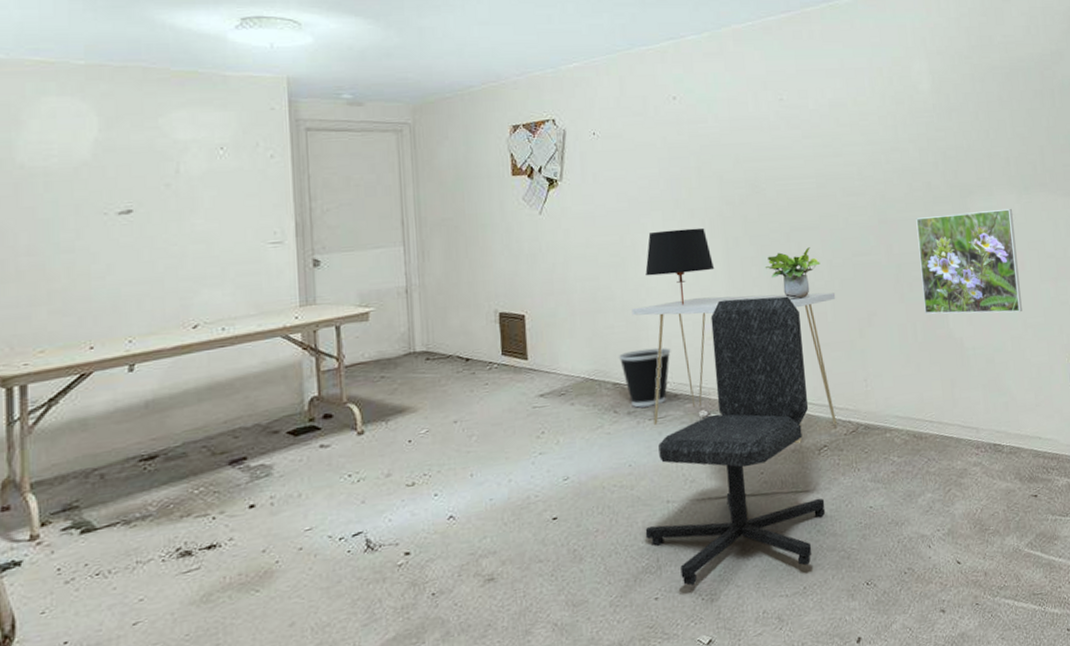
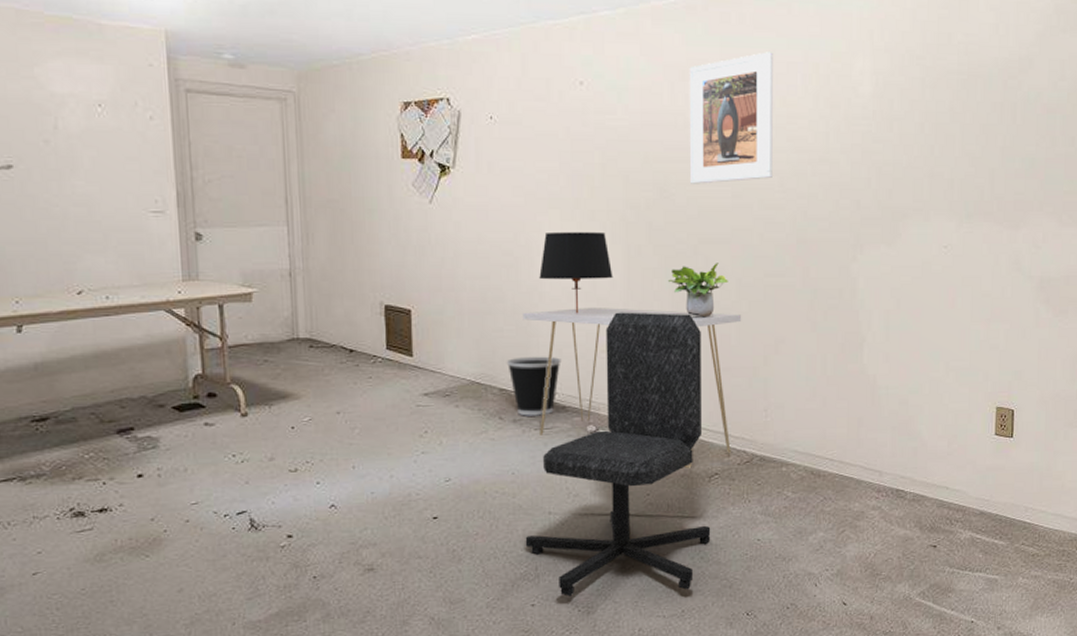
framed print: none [769,61,851,179] -> present [689,52,773,184]
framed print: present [916,208,1022,315] -> none [838,237,949,354]

